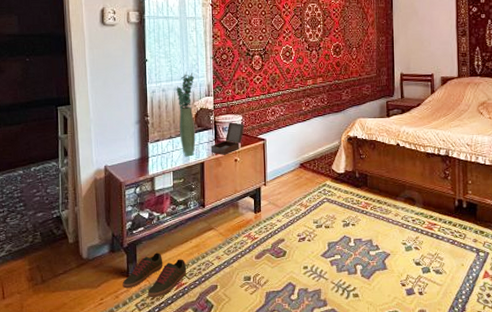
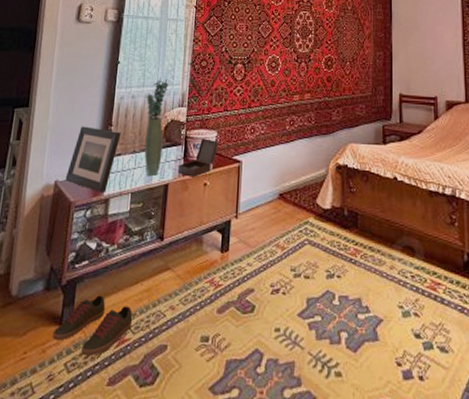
picture frame: none [113,118,157,173] -> present [65,126,121,192]

